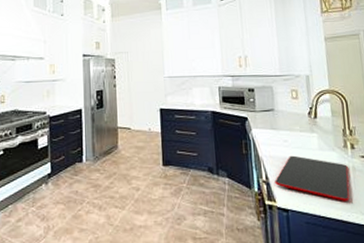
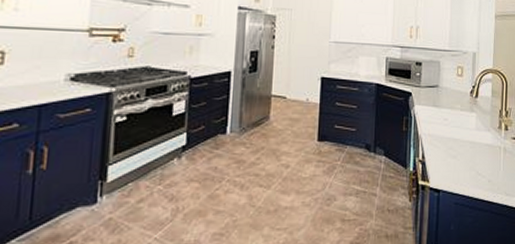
cutting board: present [275,155,350,201] -> none [430,135,500,182]

